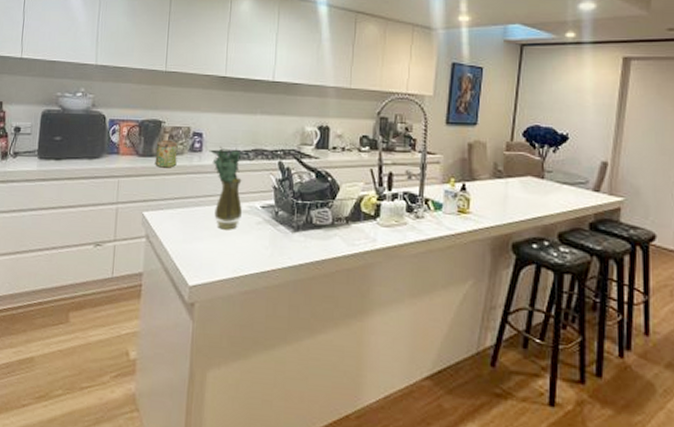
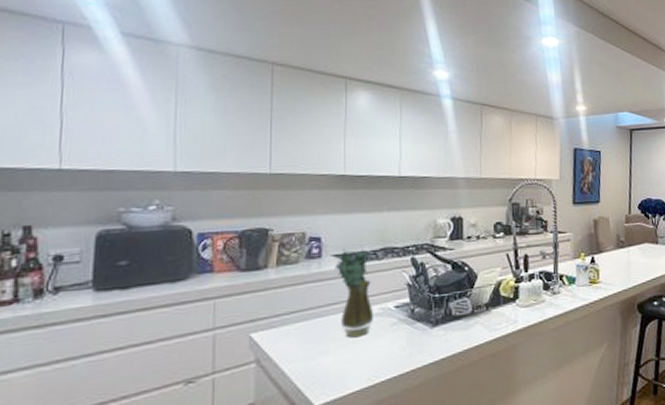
canister: present [155,139,178,168] -> none [262,248,291,281]

